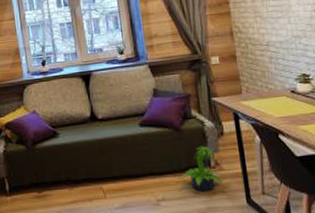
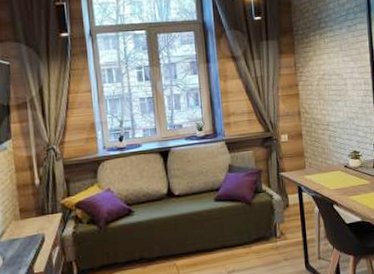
potted plant: present [180,145,222,192] -> none [249,217,286,261]

